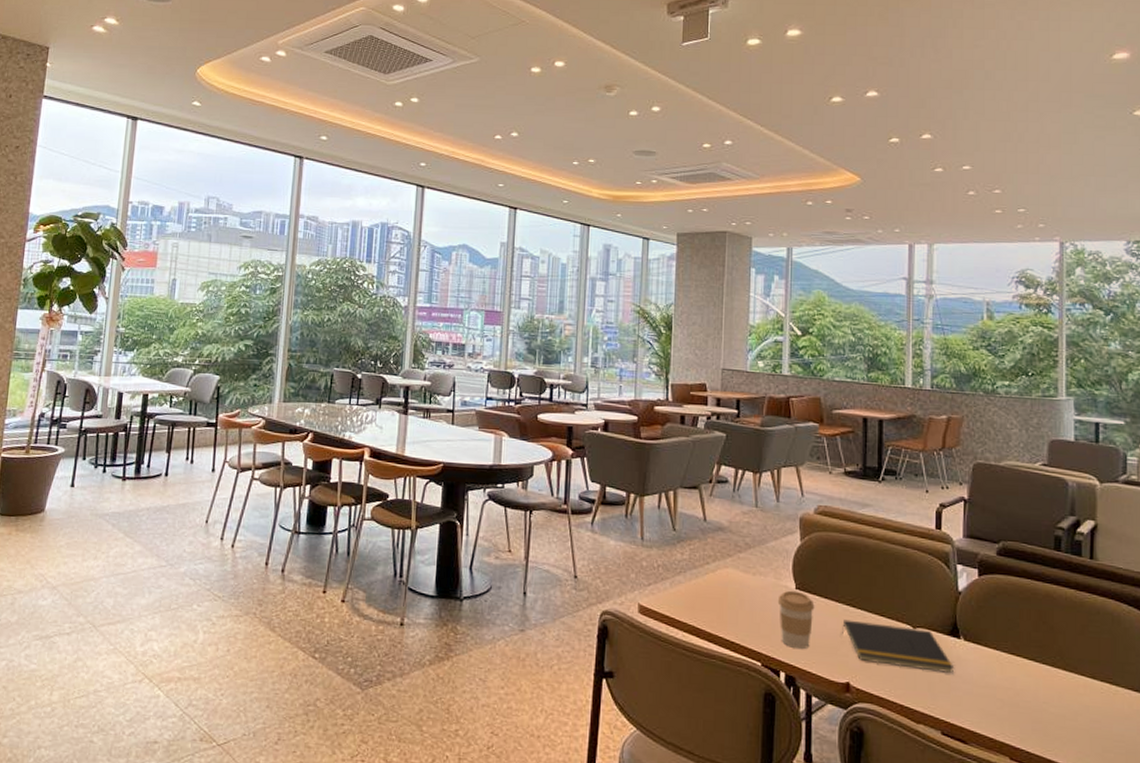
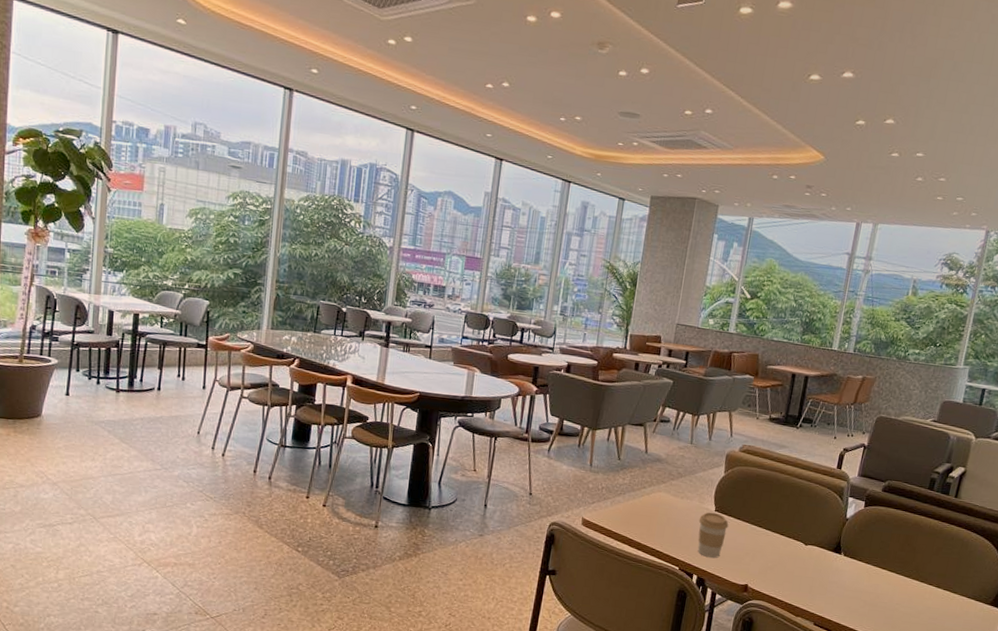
notepad: present [841,619,955,673] -> none [746,536,833,580]

